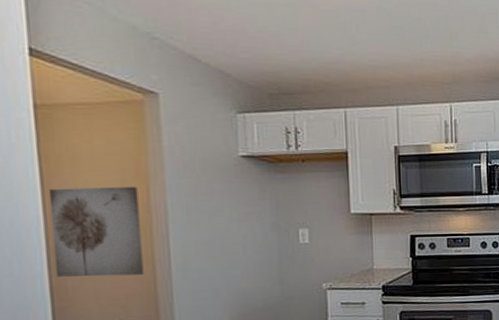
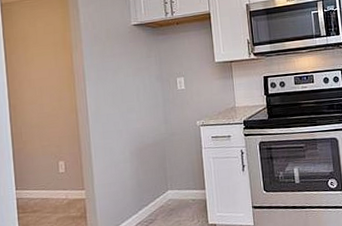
wall art: present [48,186,144,277] -> none [9,55,70,126]

